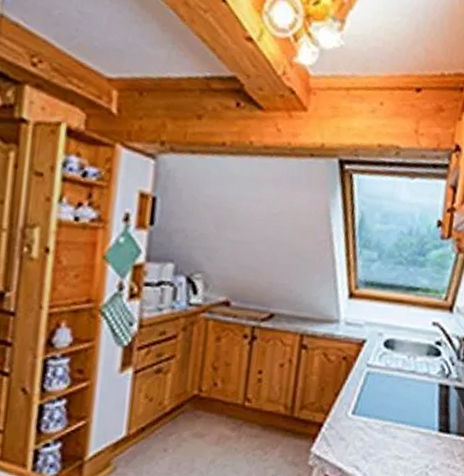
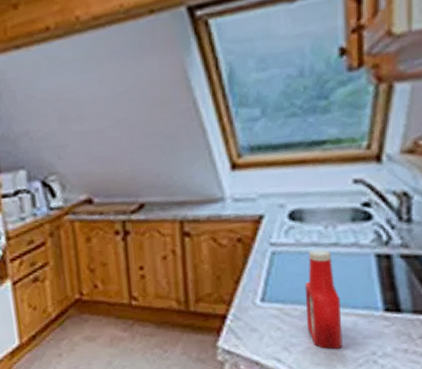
ketchup bottle: none [383,374,410,460] -> present [304,249,343,349]

